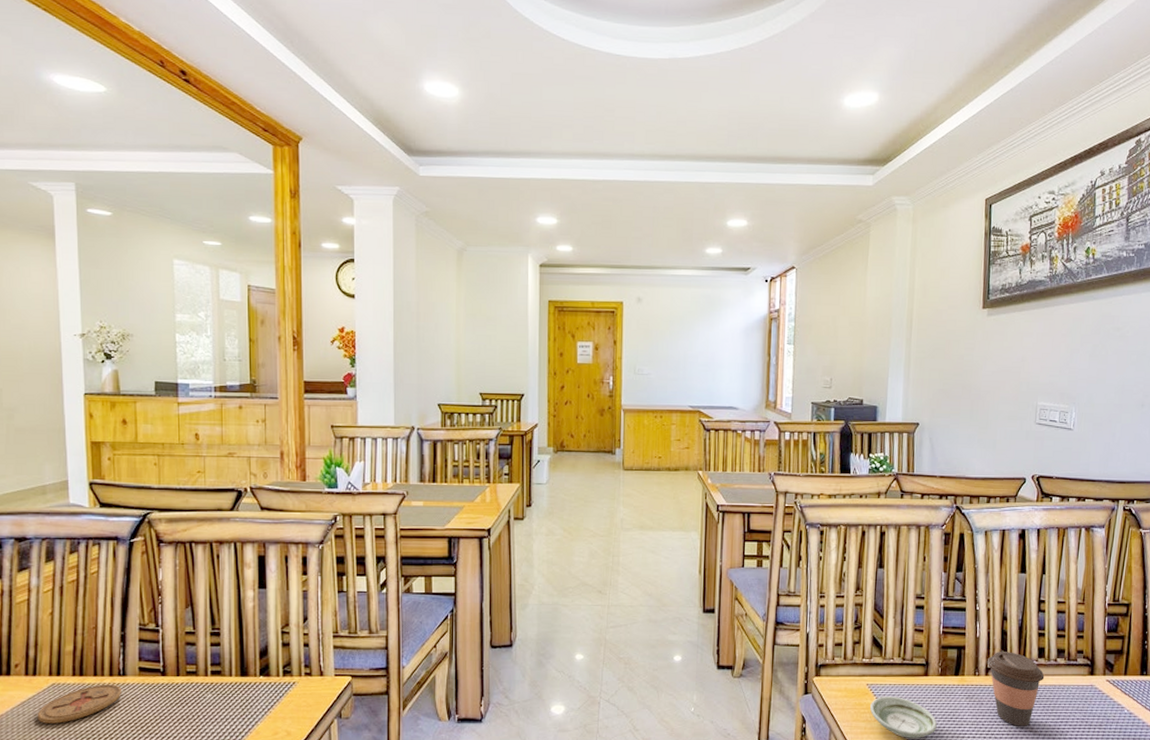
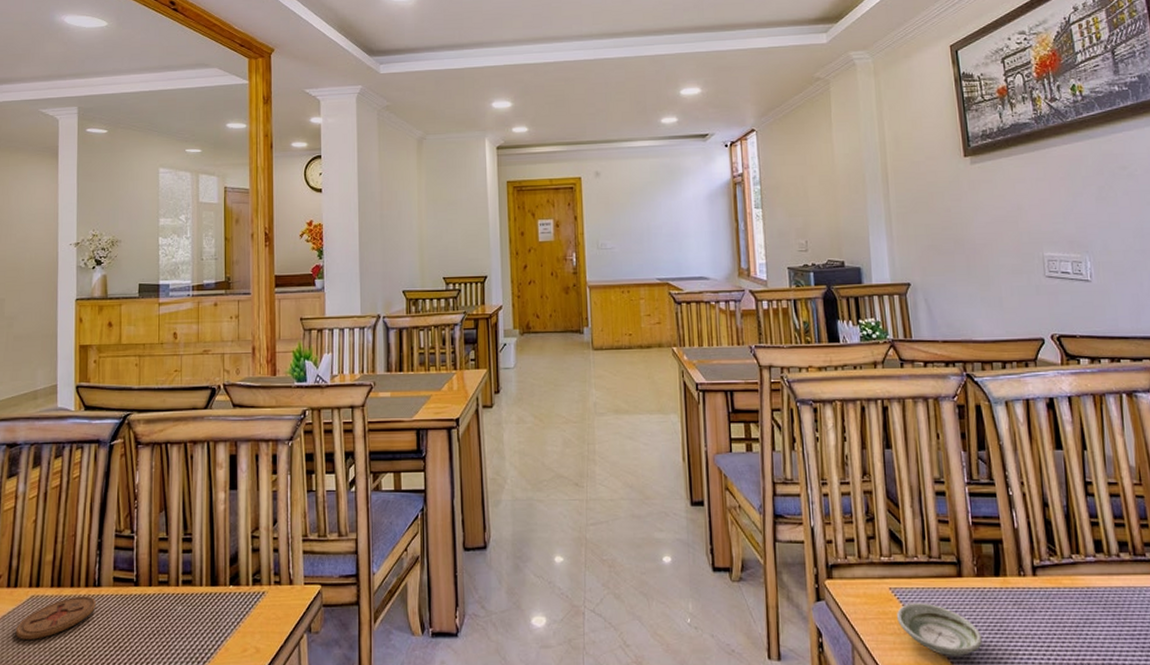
coffee cup: present [987,652,1045,726] -> none [1032,546,1108,640]

